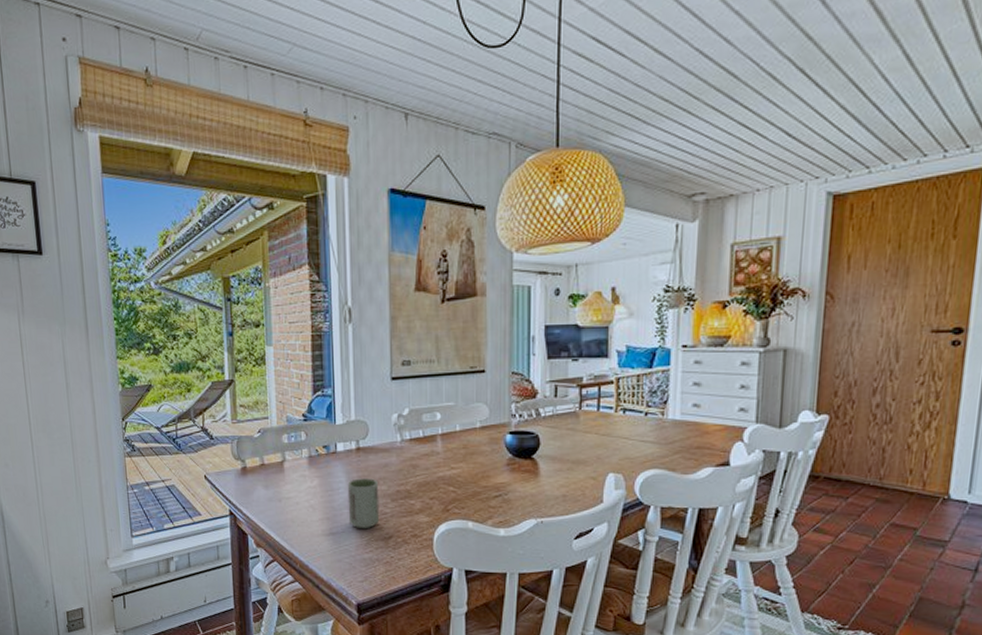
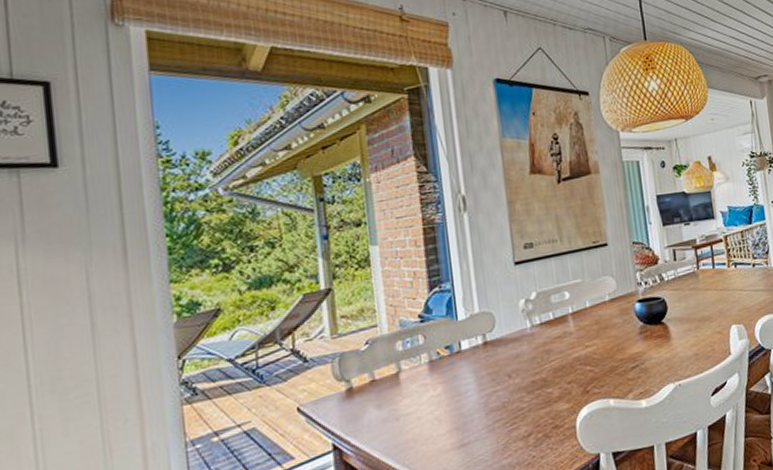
cup: present [347,478,380,528] -> none [476,373,516,433]

